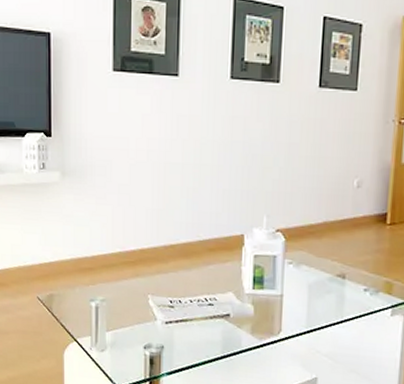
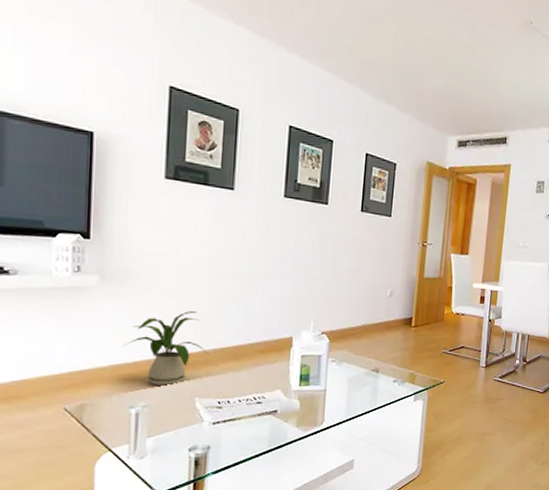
house plant: none [83,206,160,282] -> present [123,311,210,386]

